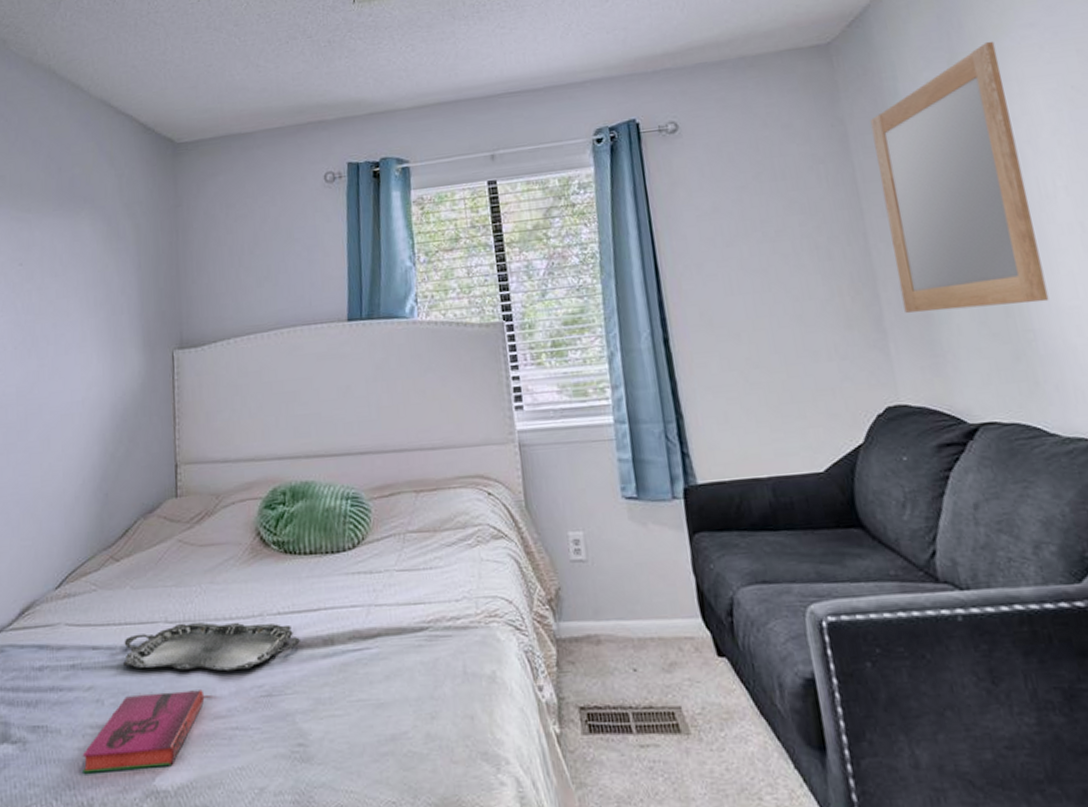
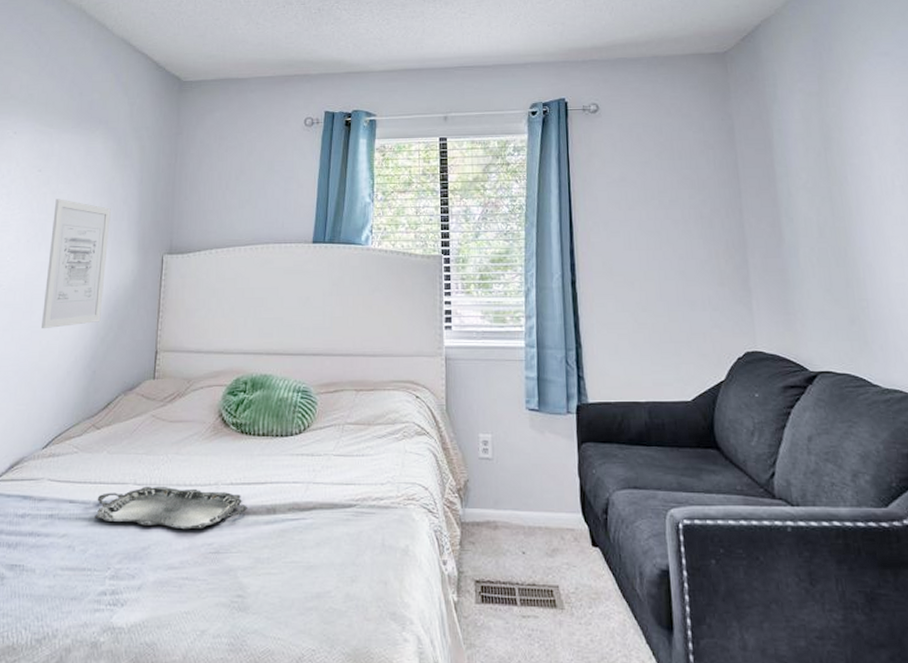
wall art: none [40,295,108,450] -> present [42,199,111,329]
hardback book: present [82,690,205,774] -> none [51,543,162,608]
home mirror: present [870,41,1049,313] -> none [753,63,882,278]

